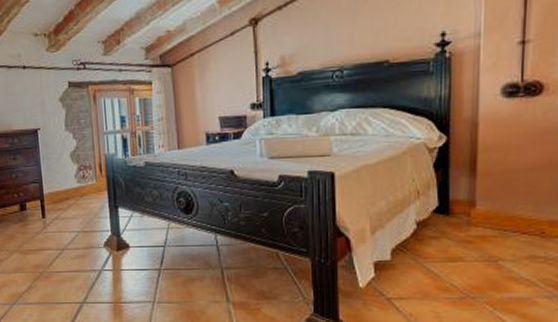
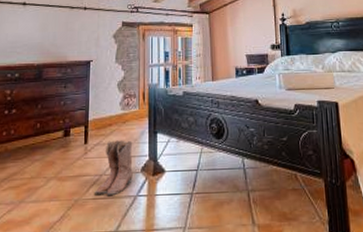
boots: none [58,215,96,269] -> present [94,140,133,195]

